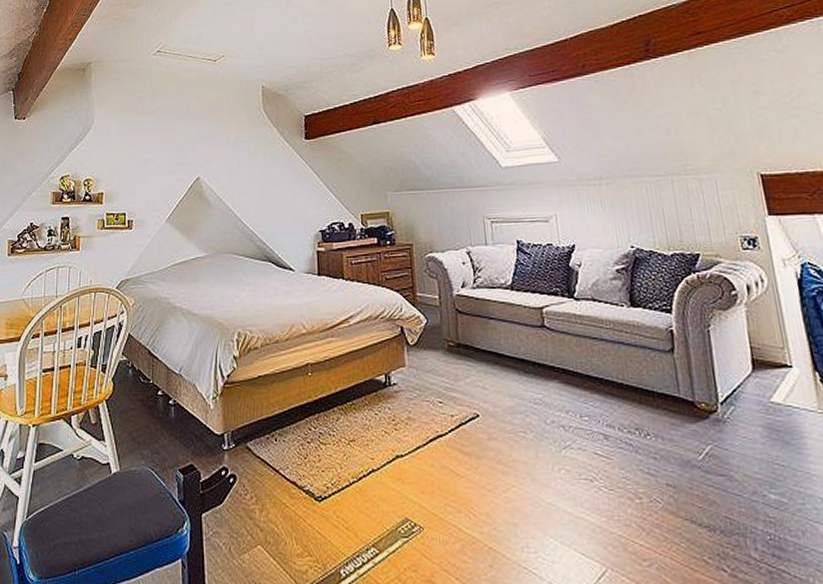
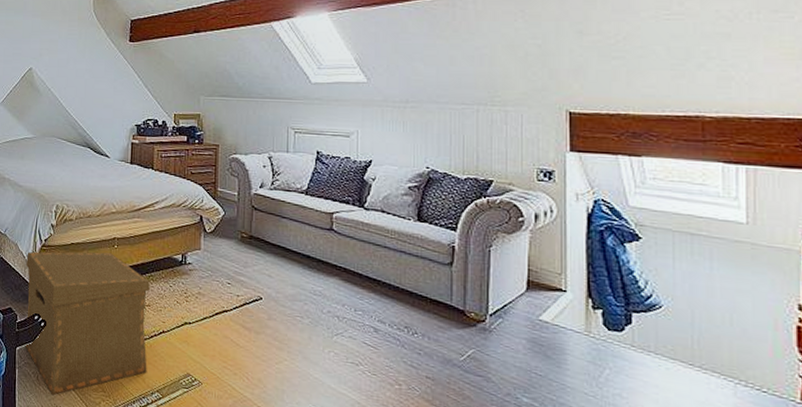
cardboard box: none [206,383,359,570] -> present [25,251,151,396]

